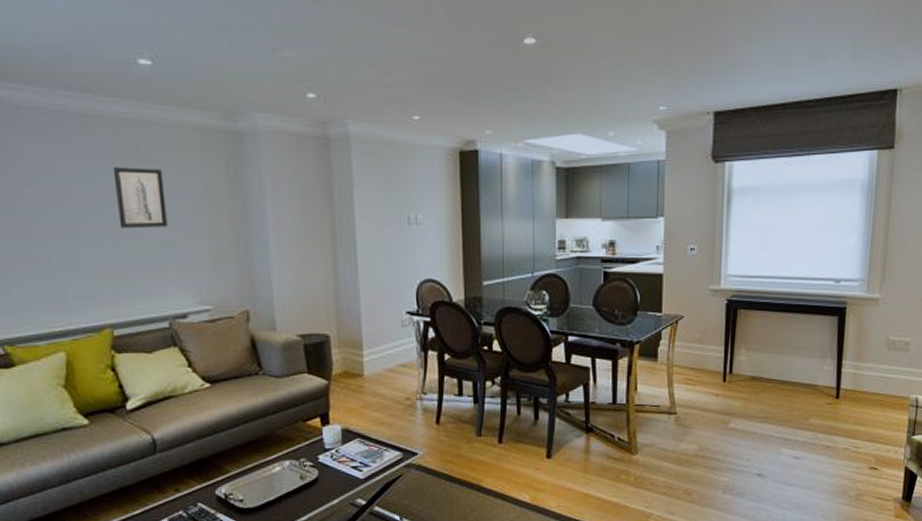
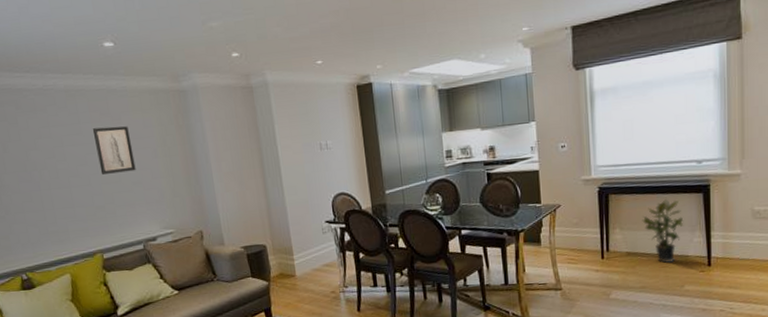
potted plant: none [771,320,816,393] -> present [642,199,684,264]

